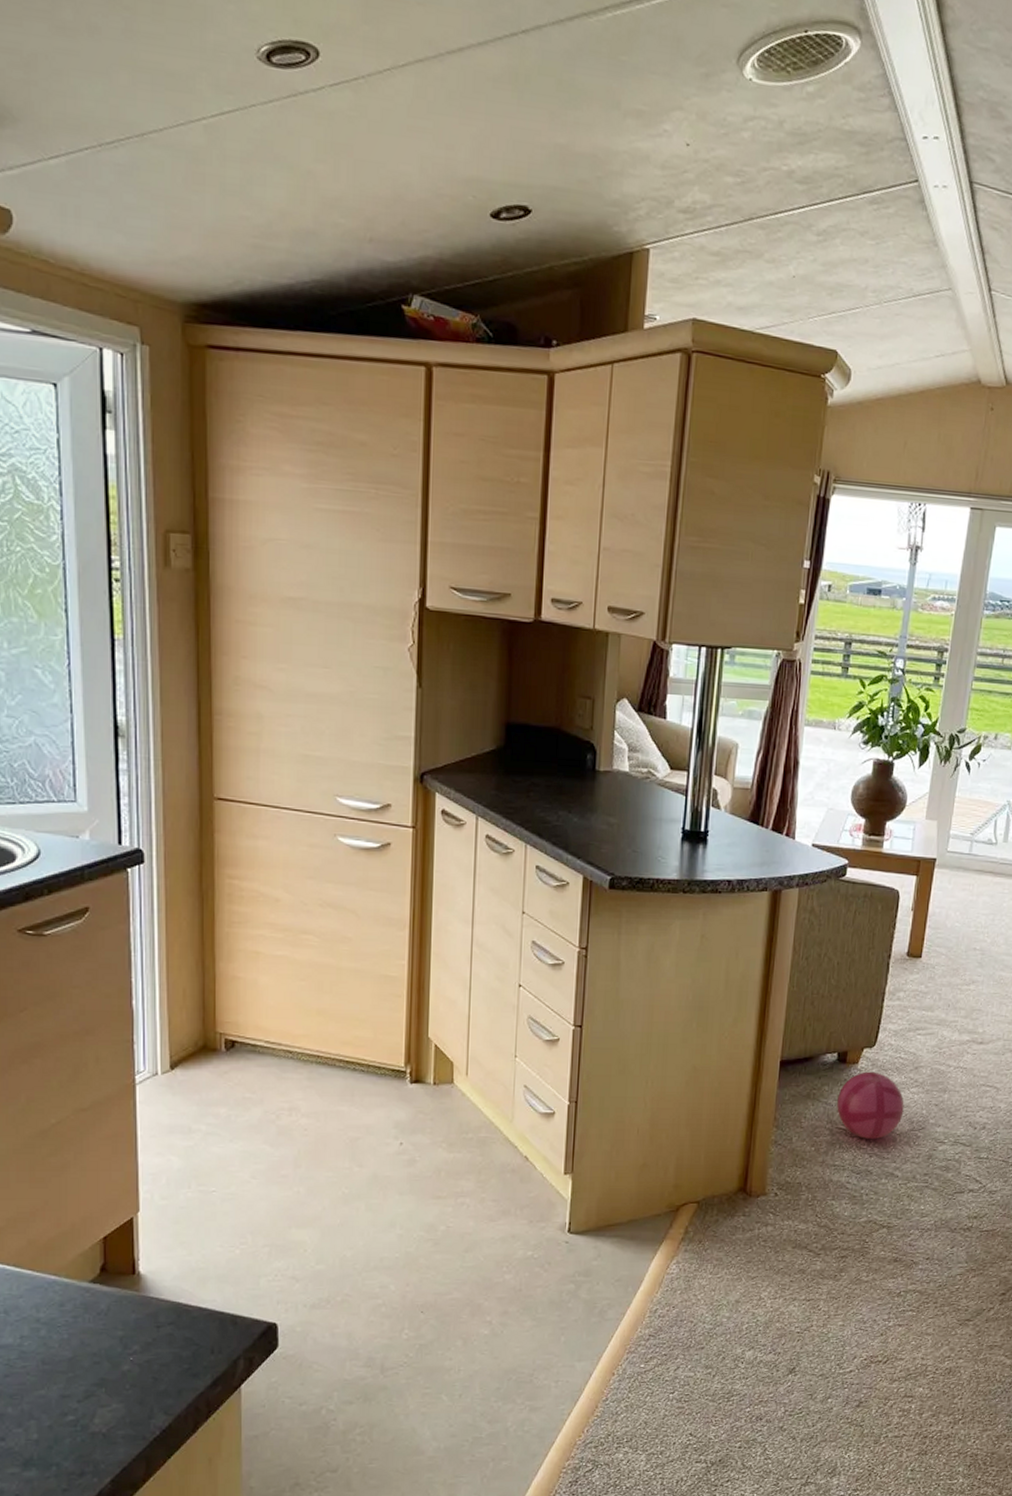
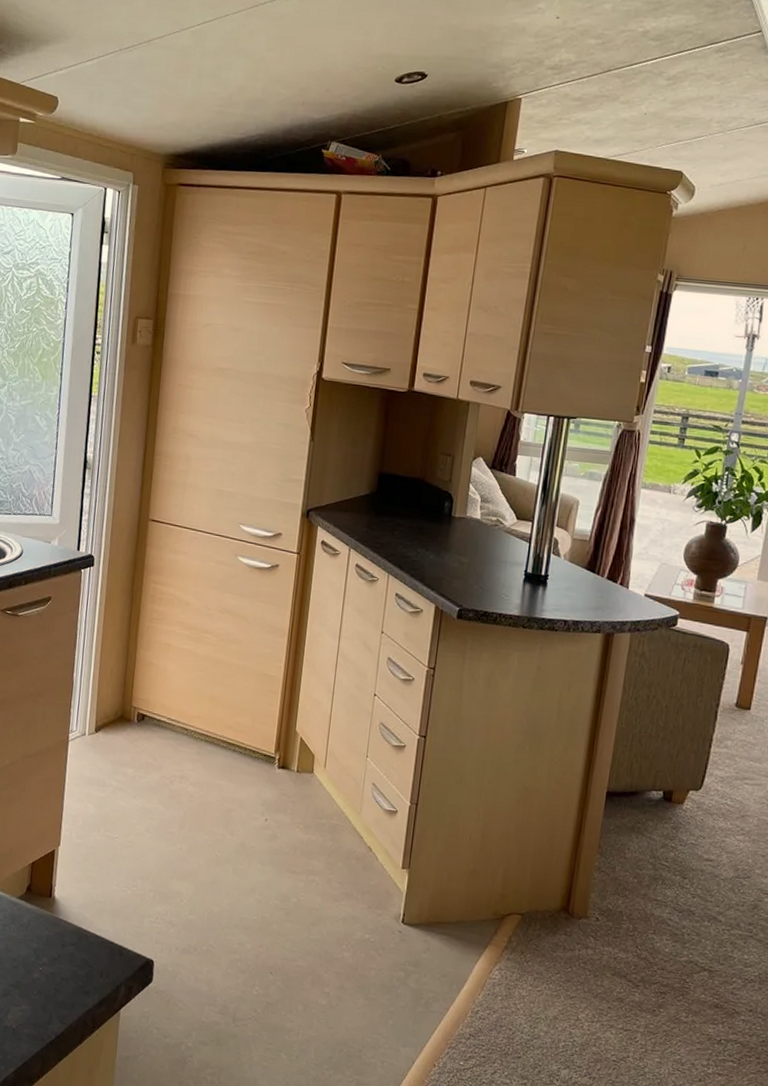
toy ball: present [837,1071,904,1139] -> none [660,813,730,881]

